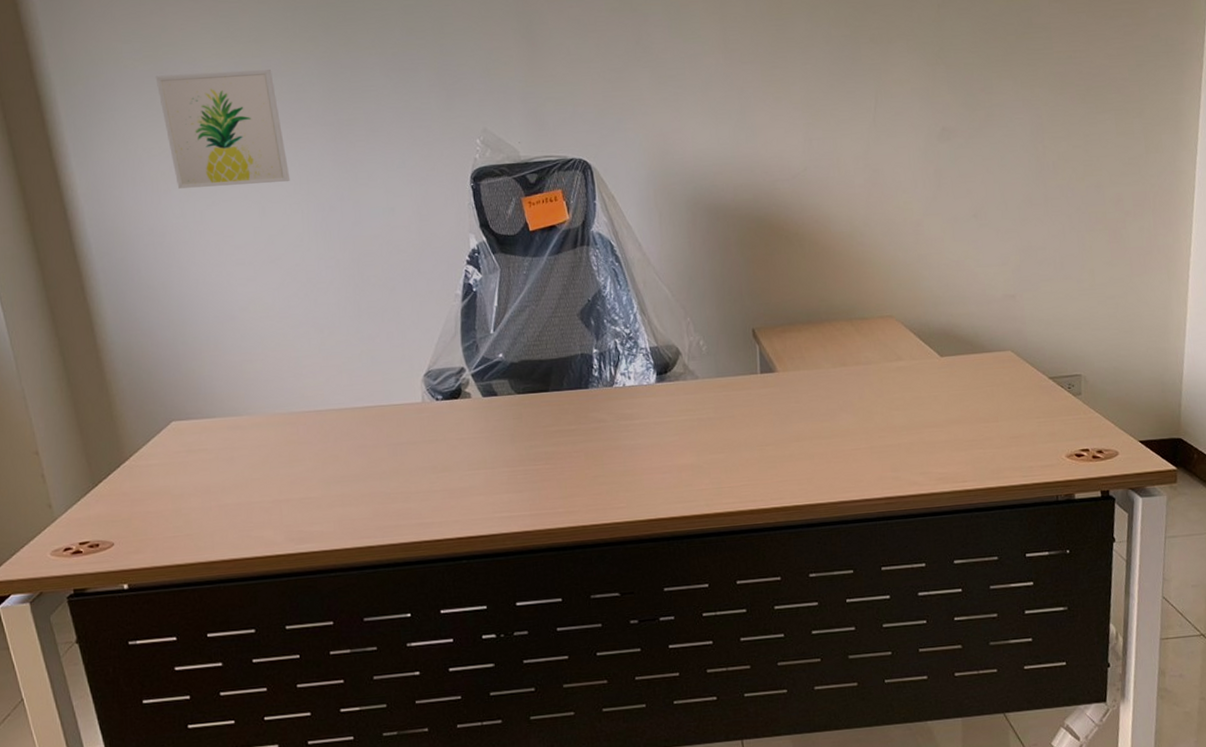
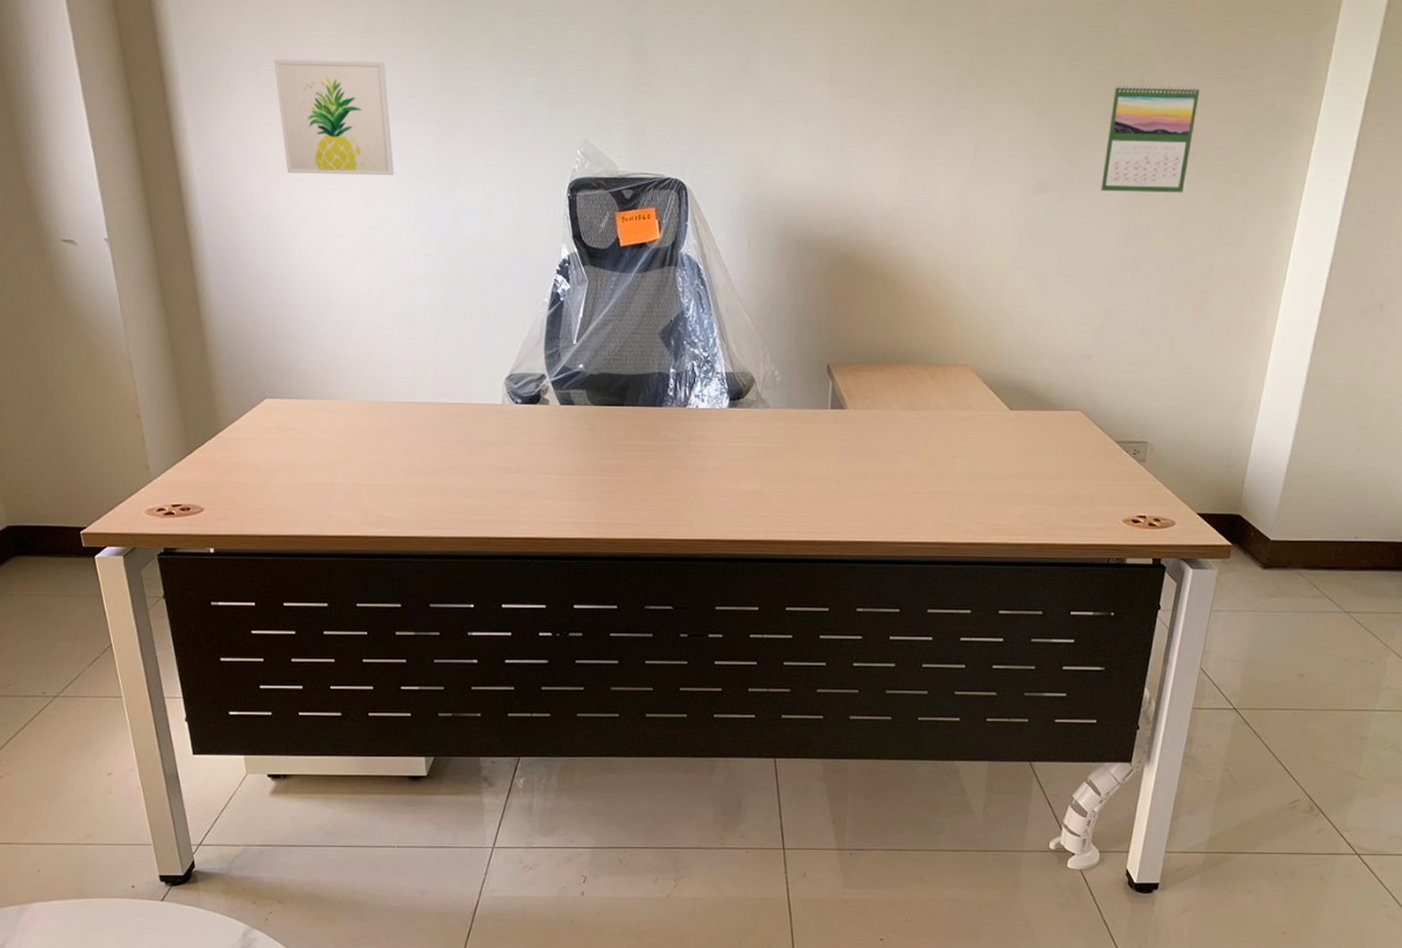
calendar: none [1003,24,1088,133] -> present [1101,83,1200,193]

